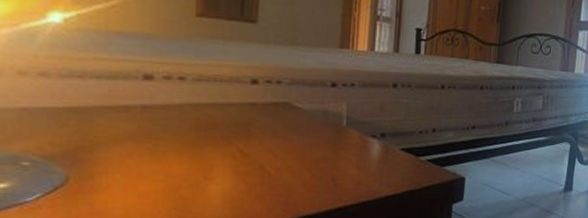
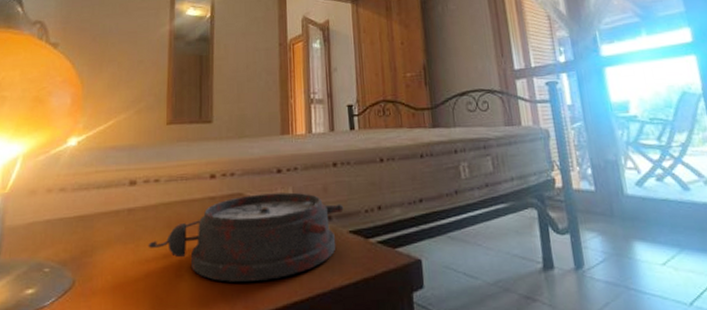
alarm clock: none [169,105,399,188] -> present [148,192,344,282]

